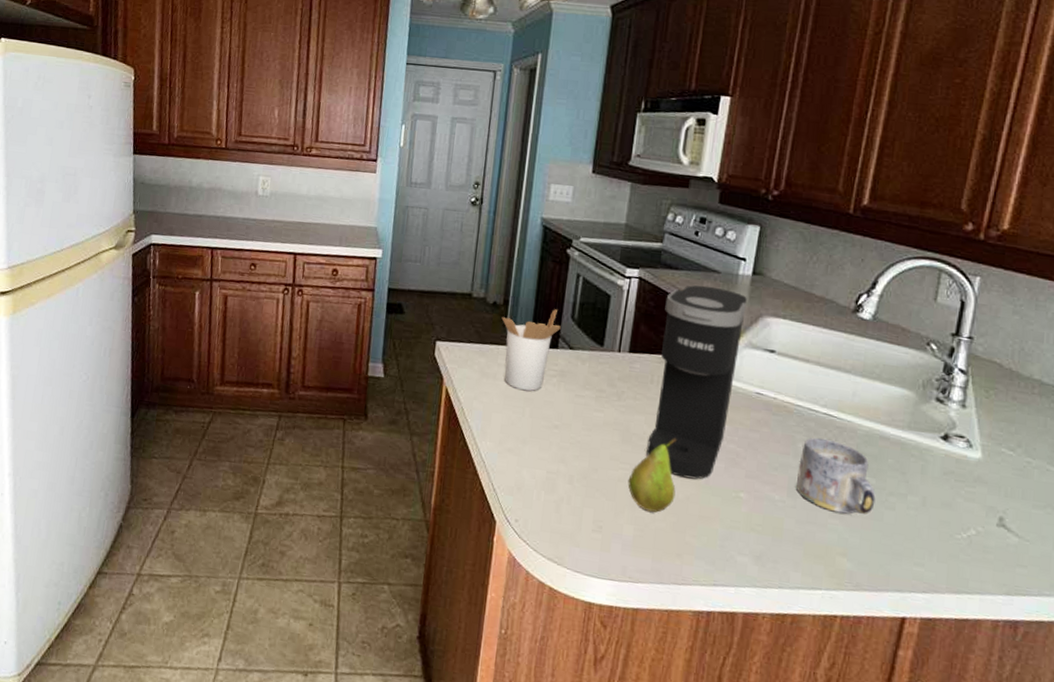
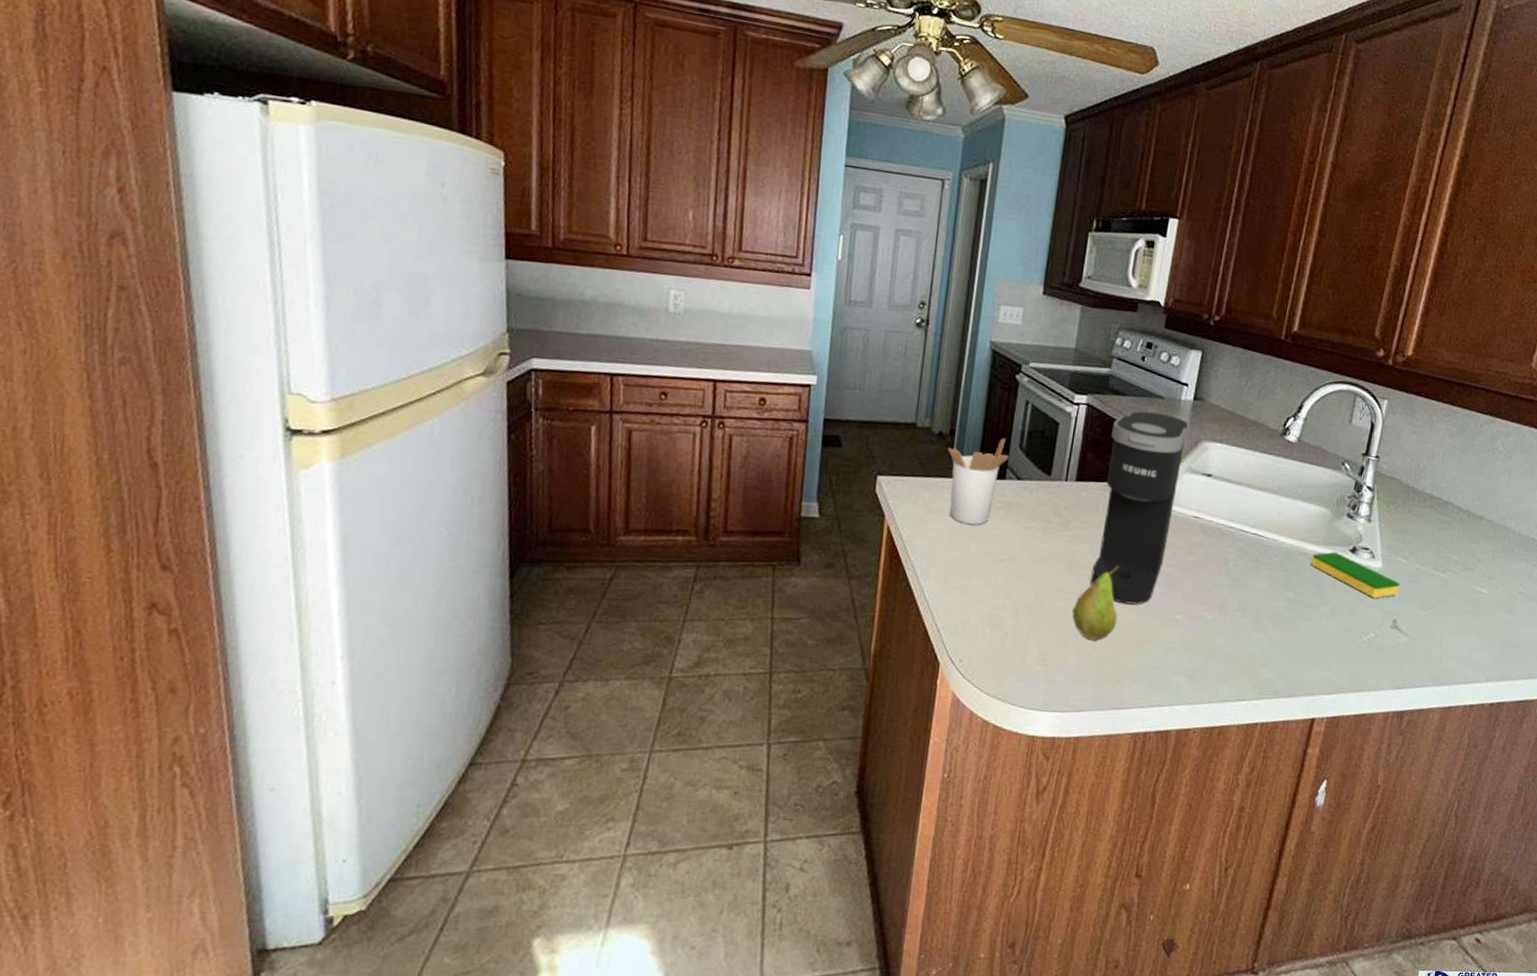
mug: present [796,437,876,515] -> none [1227,557,1294,628]
dish sponge: none [893,437,1006,492] -> present [1311,551,1400,599]

